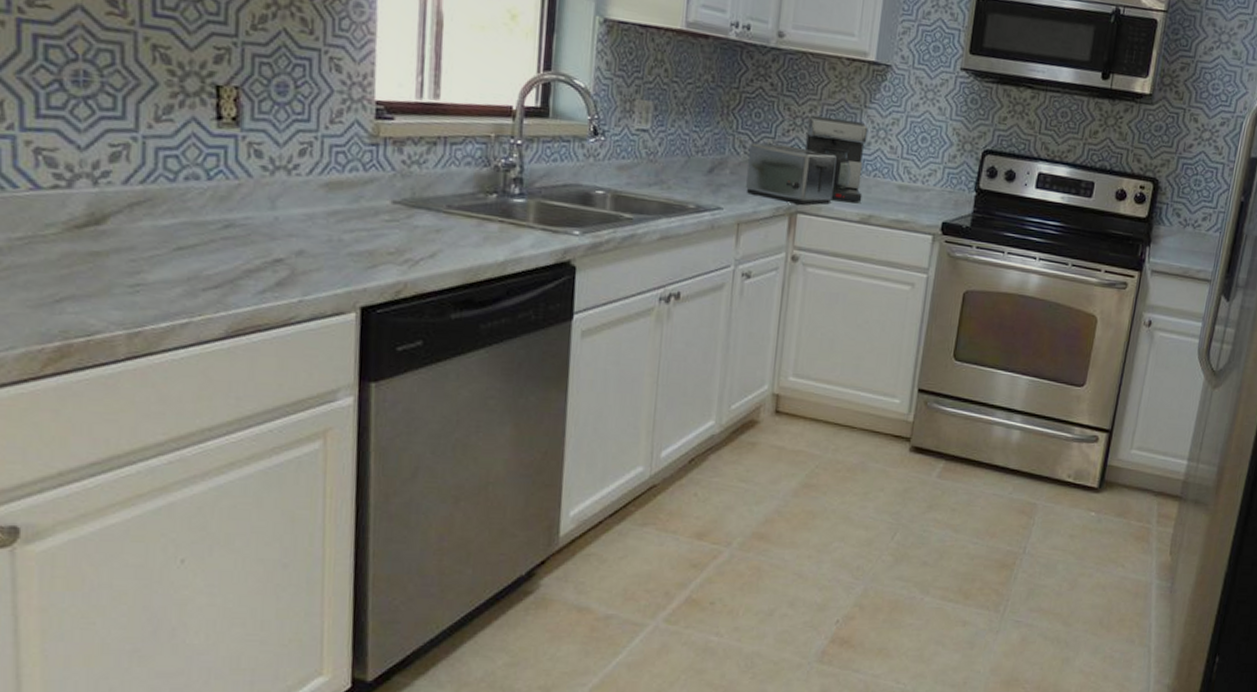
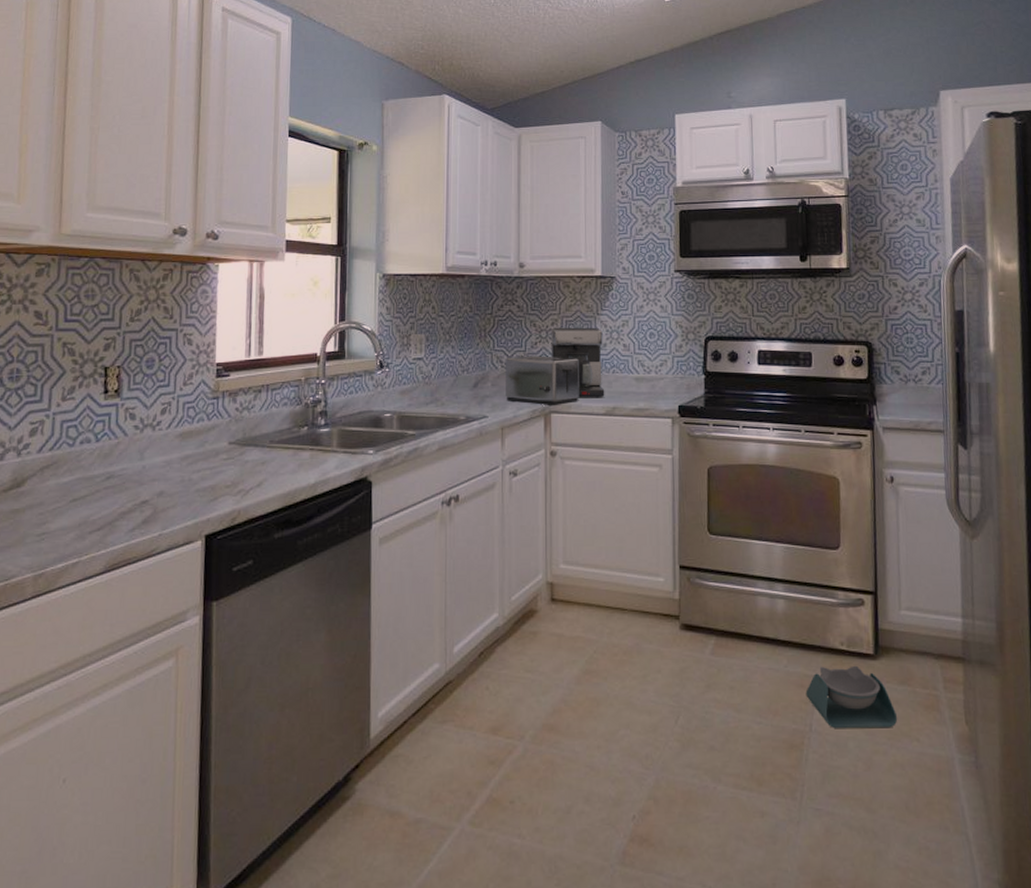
pet bowl: none [1025,495,1109,555] -> present [805,665,898,728]

